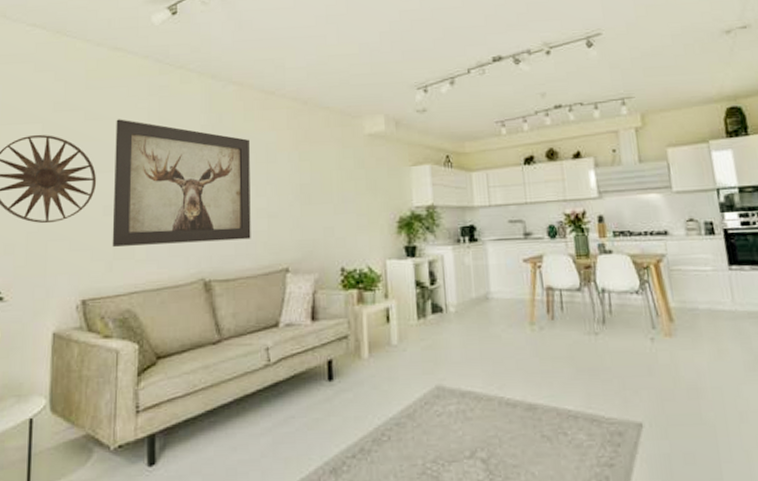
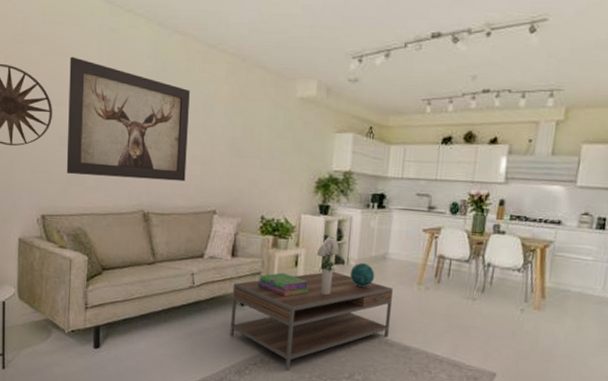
coffee table: none [316,323,508,459] -> present [230,272,393,370]
stack of books: none [345,332,408,362] -> present [257,272,309,297]
bouquet: none [409,282,435,352] -> present [316,237,339,295]
decorative orb: none [451,308,480,337] -> present [350,263,375,287]

